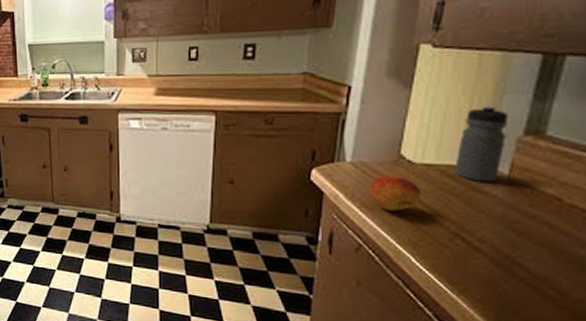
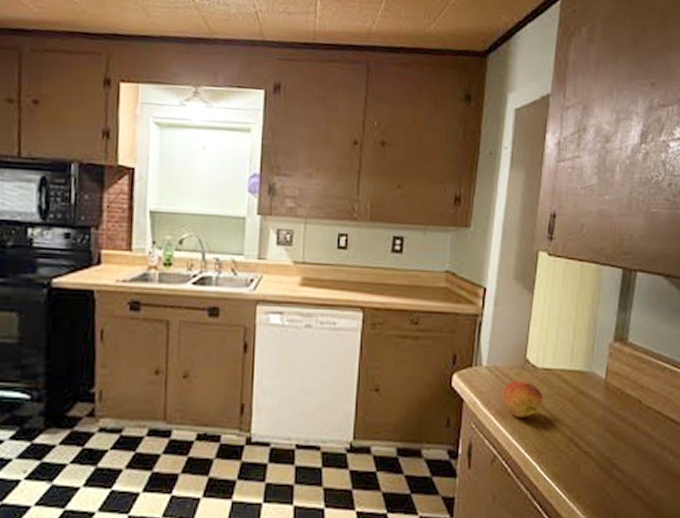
water bottle: present [454,105,509,182] -> none [567,312,603,386]

